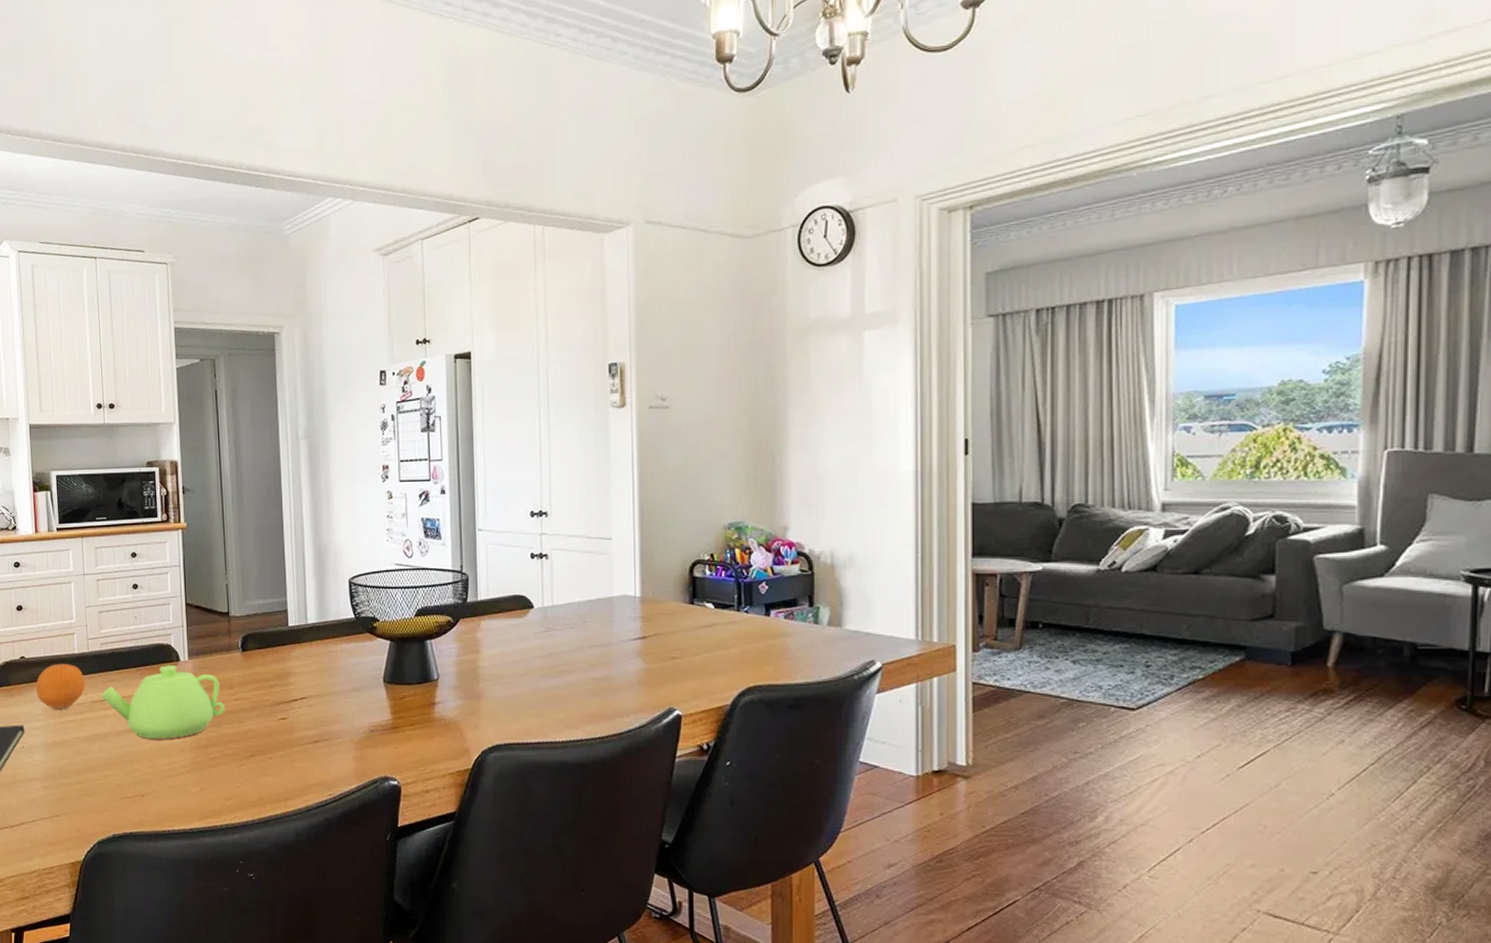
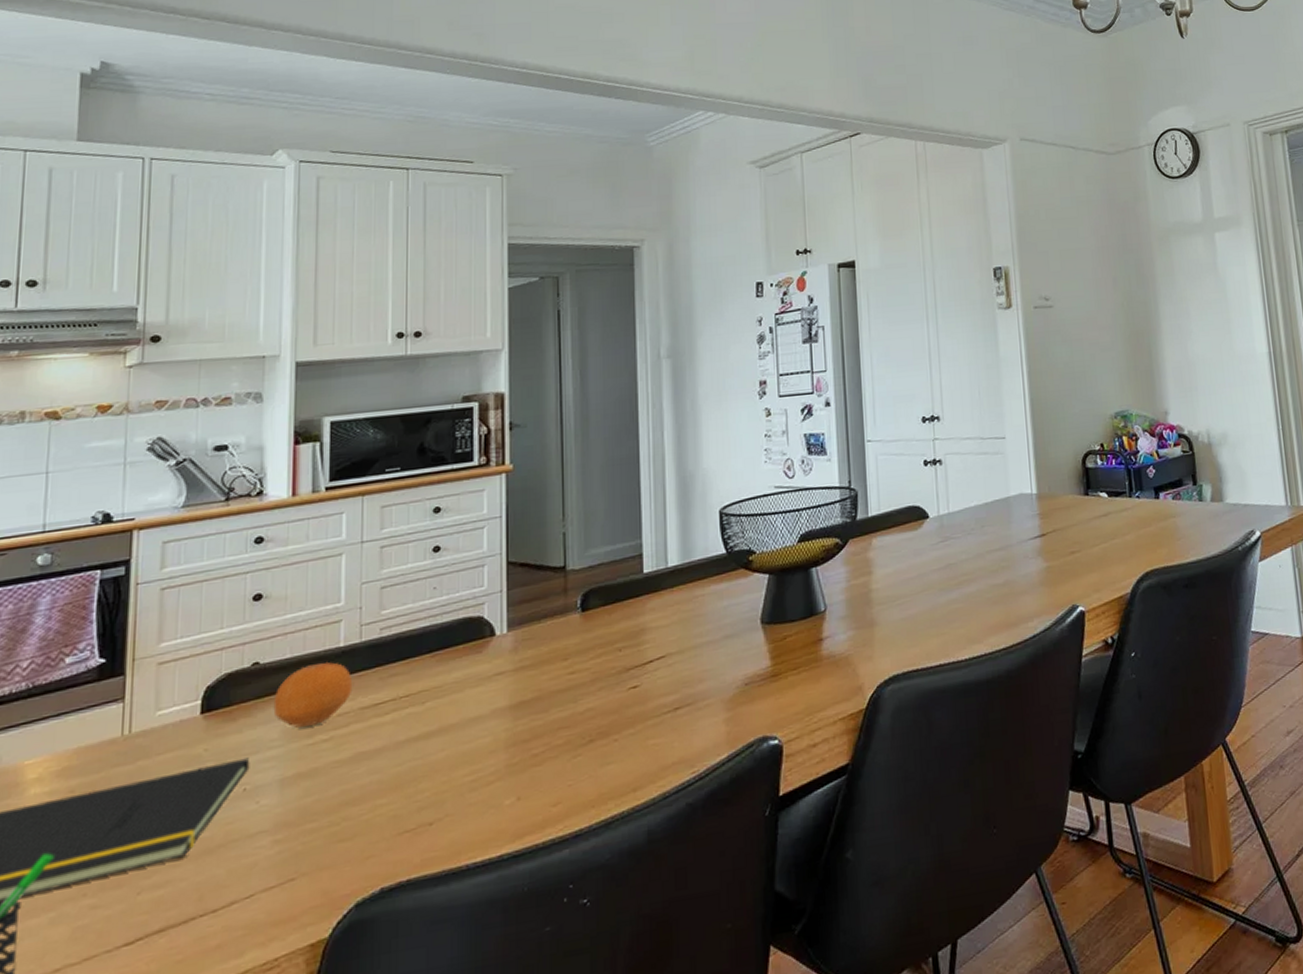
teapot: present [100,665,225,739] -> none [375,642,556,746]

